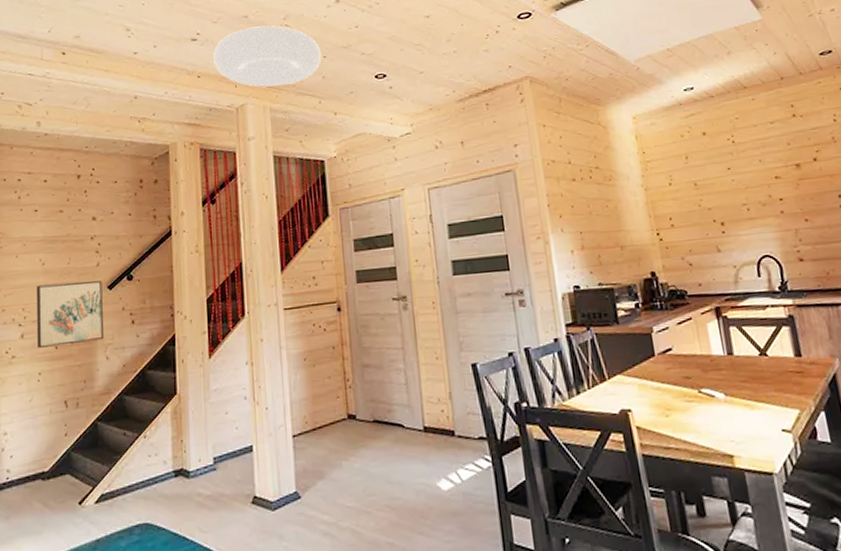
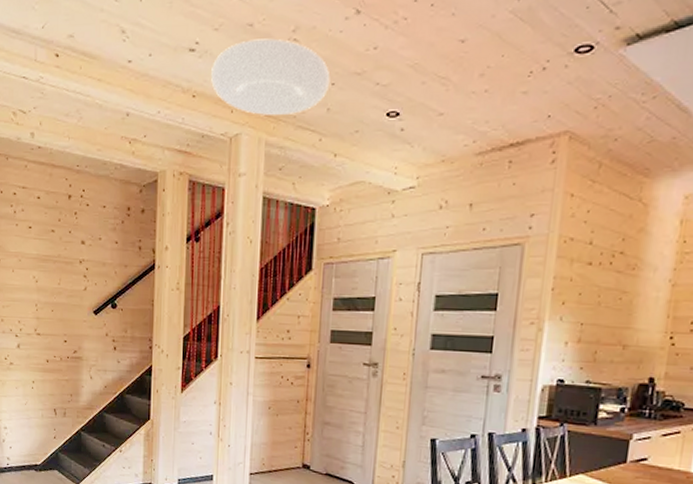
wall art: present [36,281,103,348] -> none [30,301,89,361]

